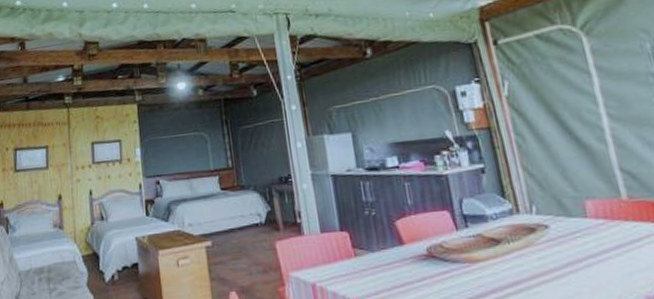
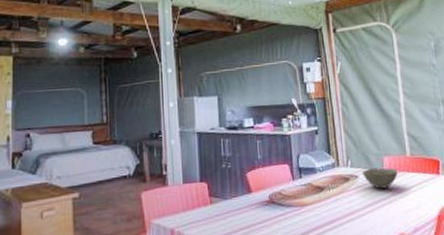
bowl: none [554,214,610,243] -> present [362,167,398,189]

